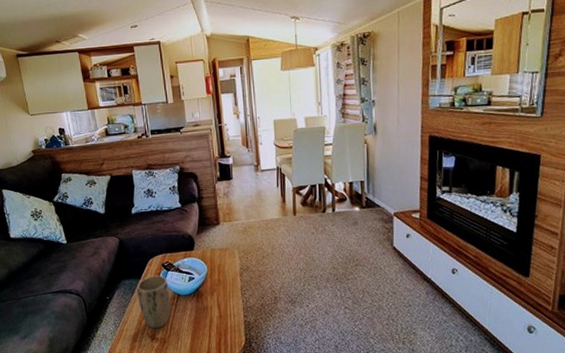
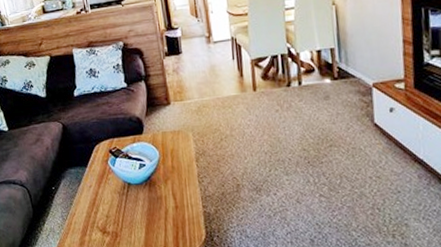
plant pot: present [137,275,170,329] -> none [84,163,121,221]

